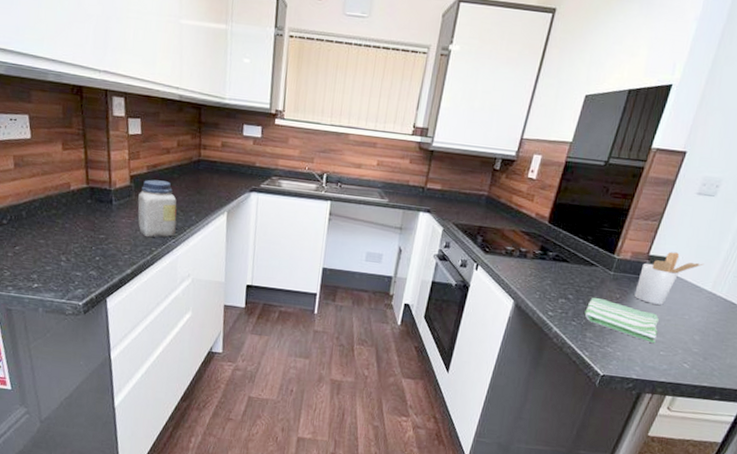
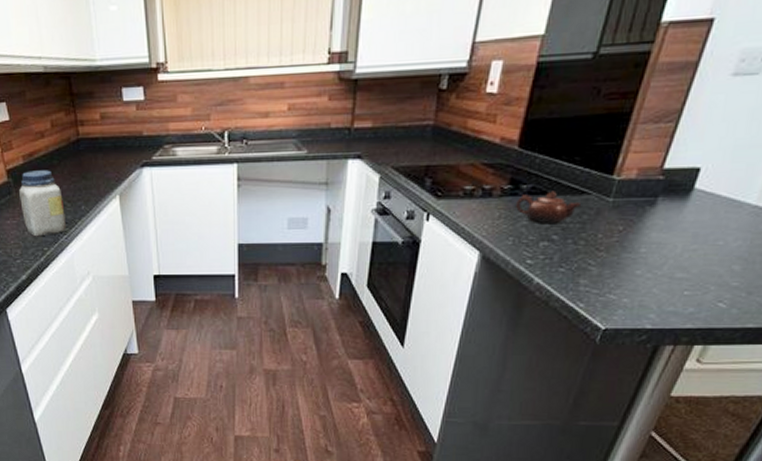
teapot: none [543,260,590,287] -> present [516,191,580,224]
dish towel: present [584,297,659,344] -> none [575,233,681,283]
utensil holder: present [634,251,704,305] -> none [644,159,745,232]

